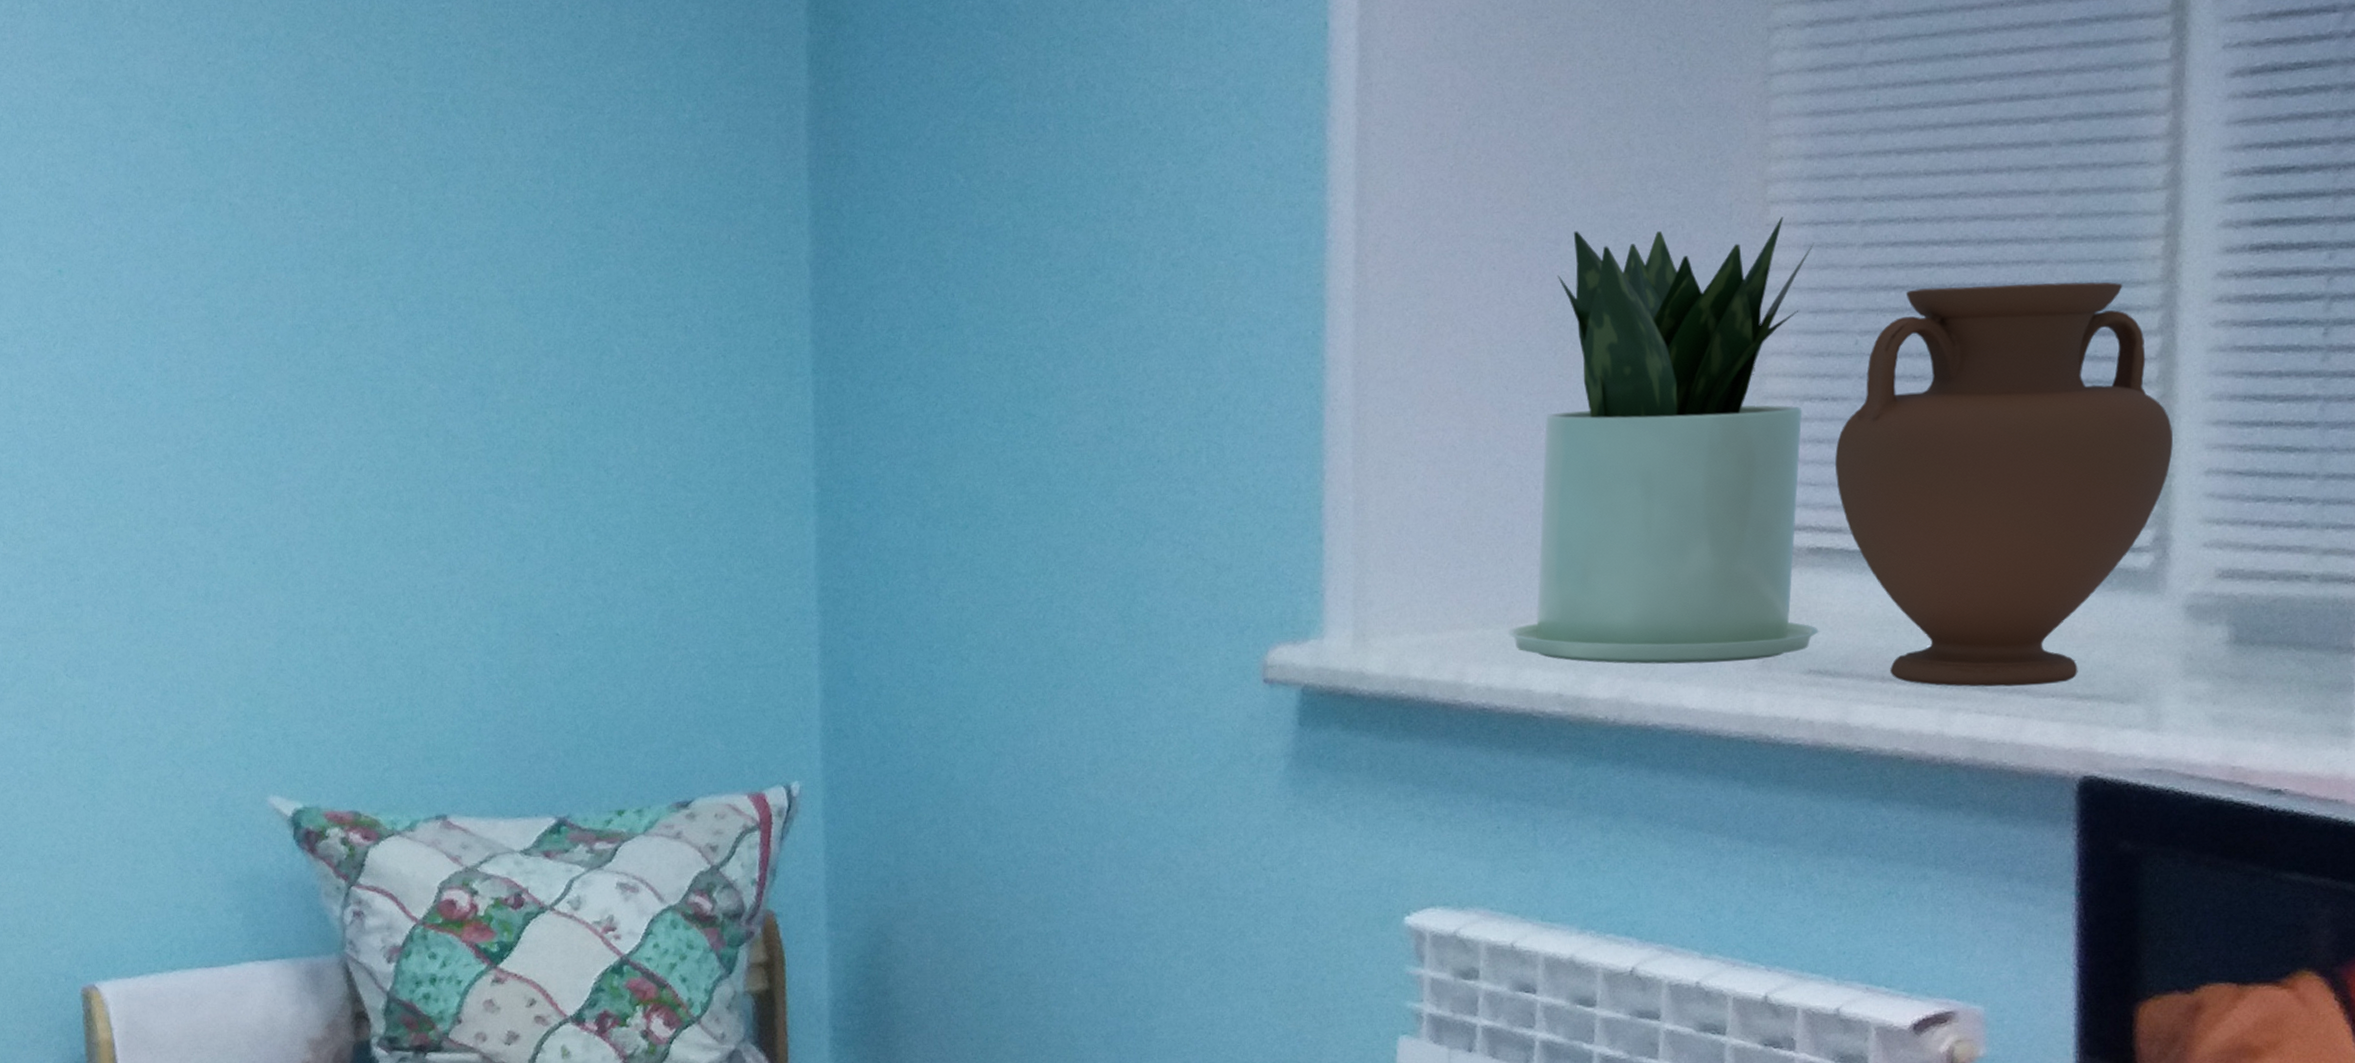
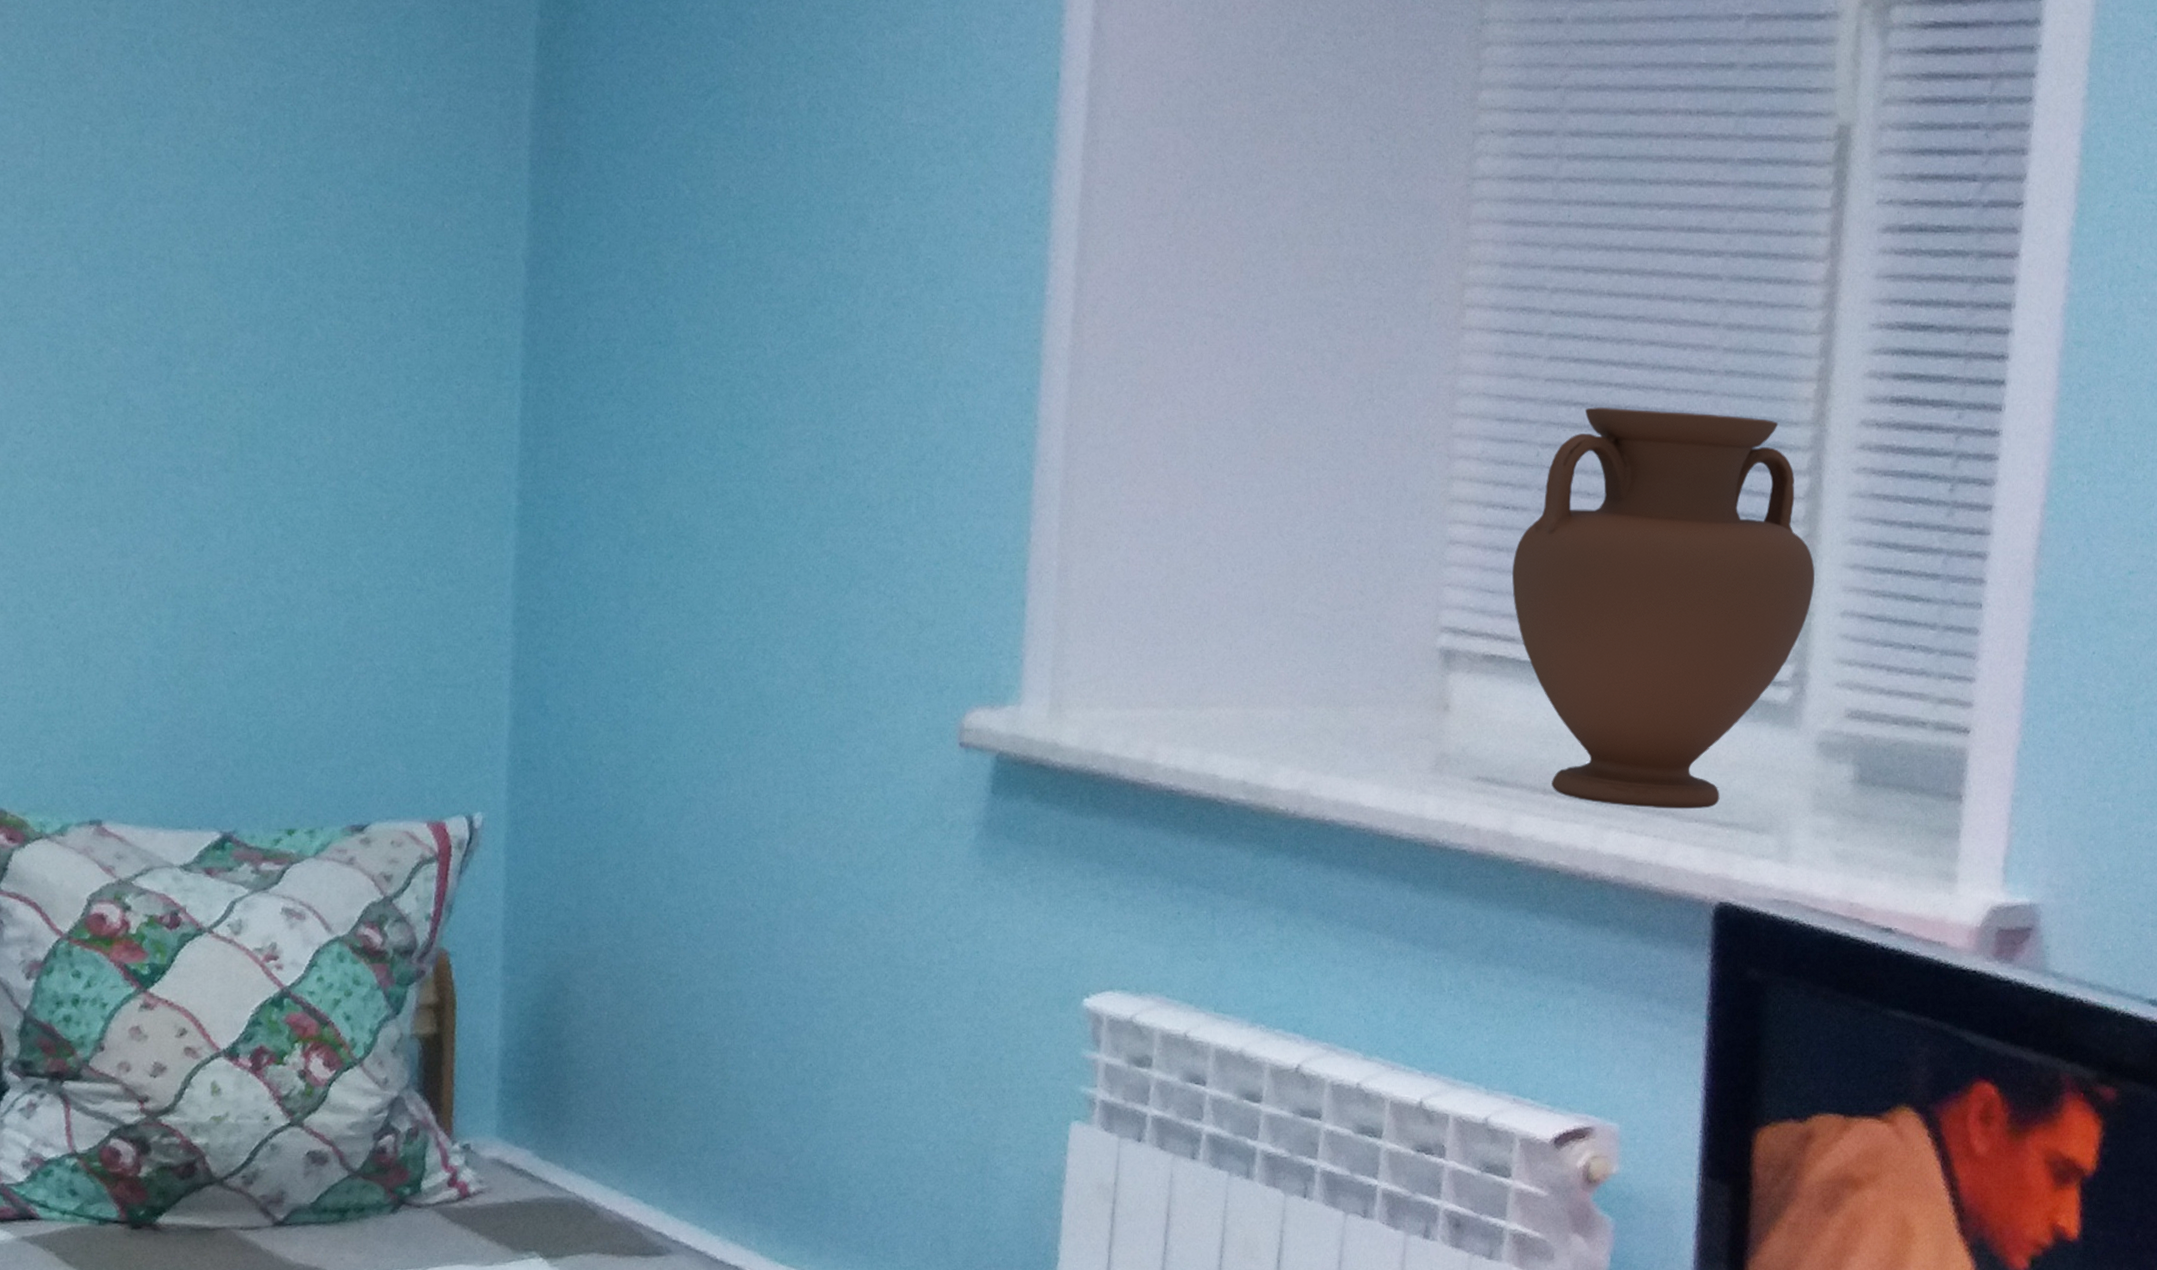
planter: present [1508,217,1819,665] -> none [1199,314,1505,763]

